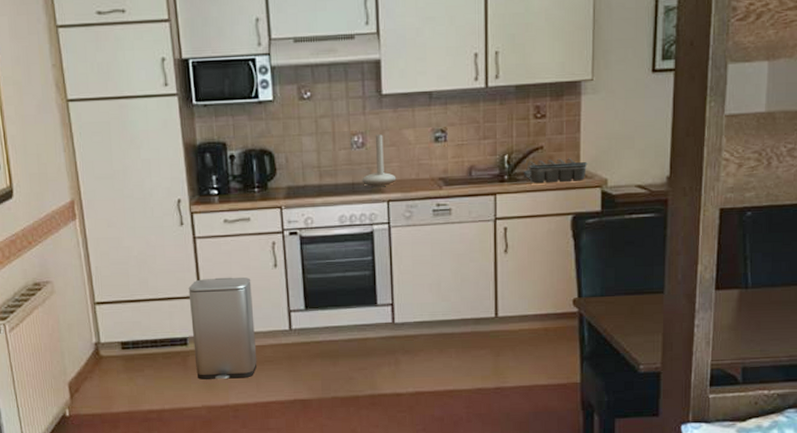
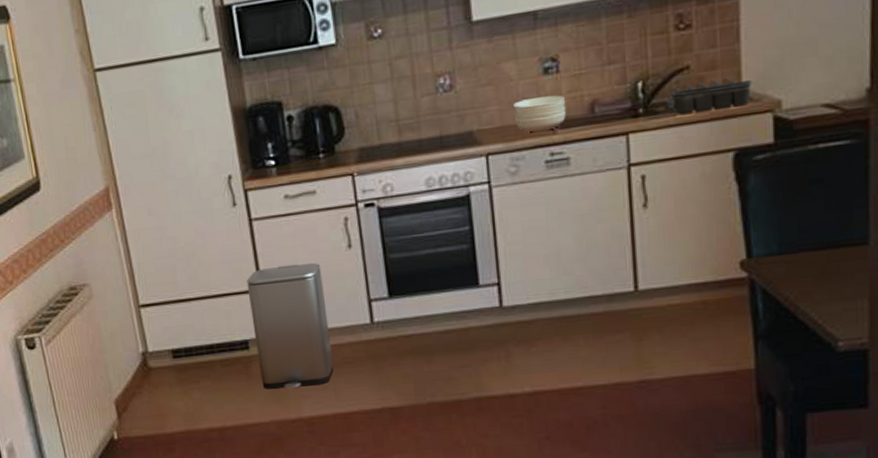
paper towel holder: present [362,134,397,187] -> none [452,72,496,139]
bowl: none [411,159,451,187] -> present [513,95,567,133]

